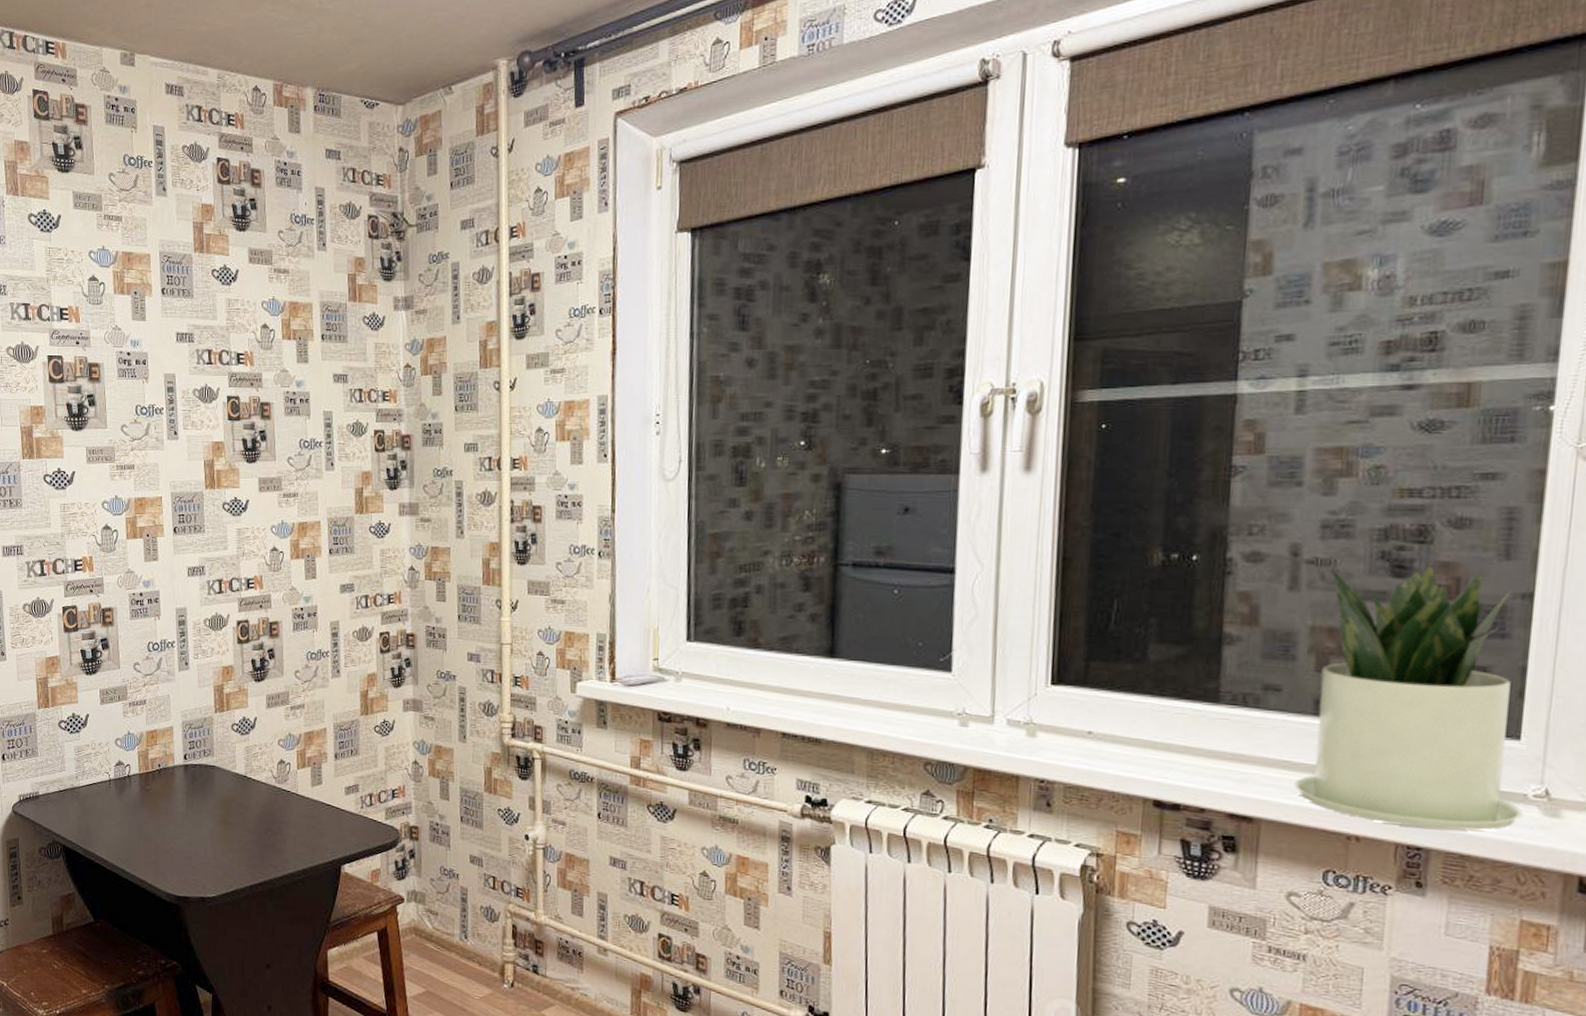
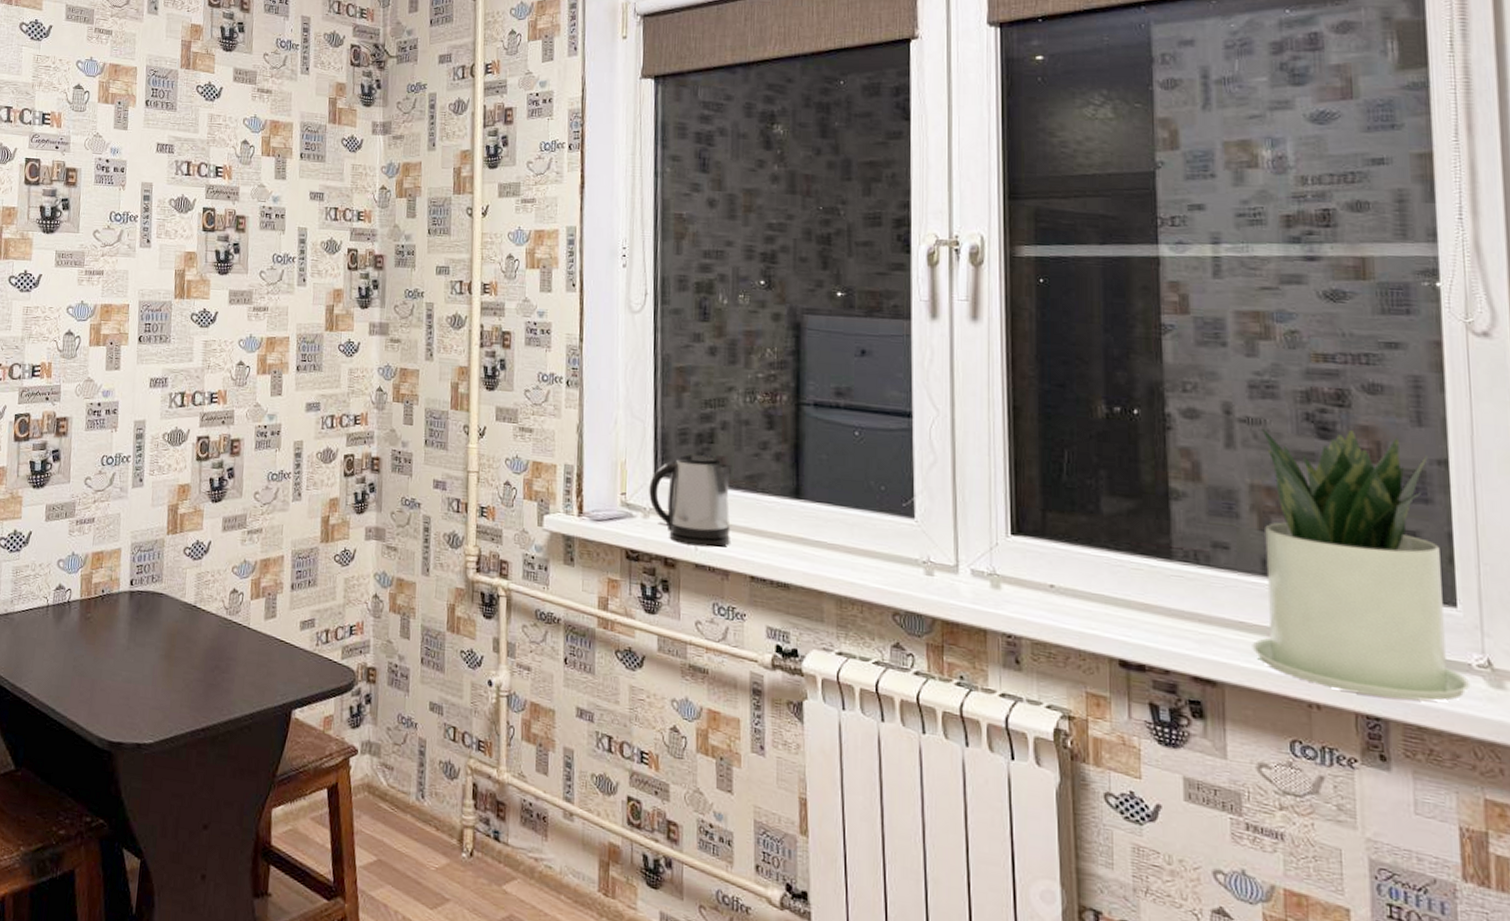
kettle: none [681,619,766,708] -> present [649,454,732,548]

